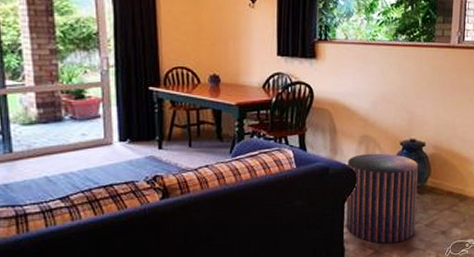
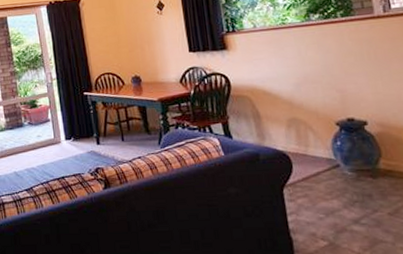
pouf: present [346,153,418,243] -> none [278,135,377,234]

